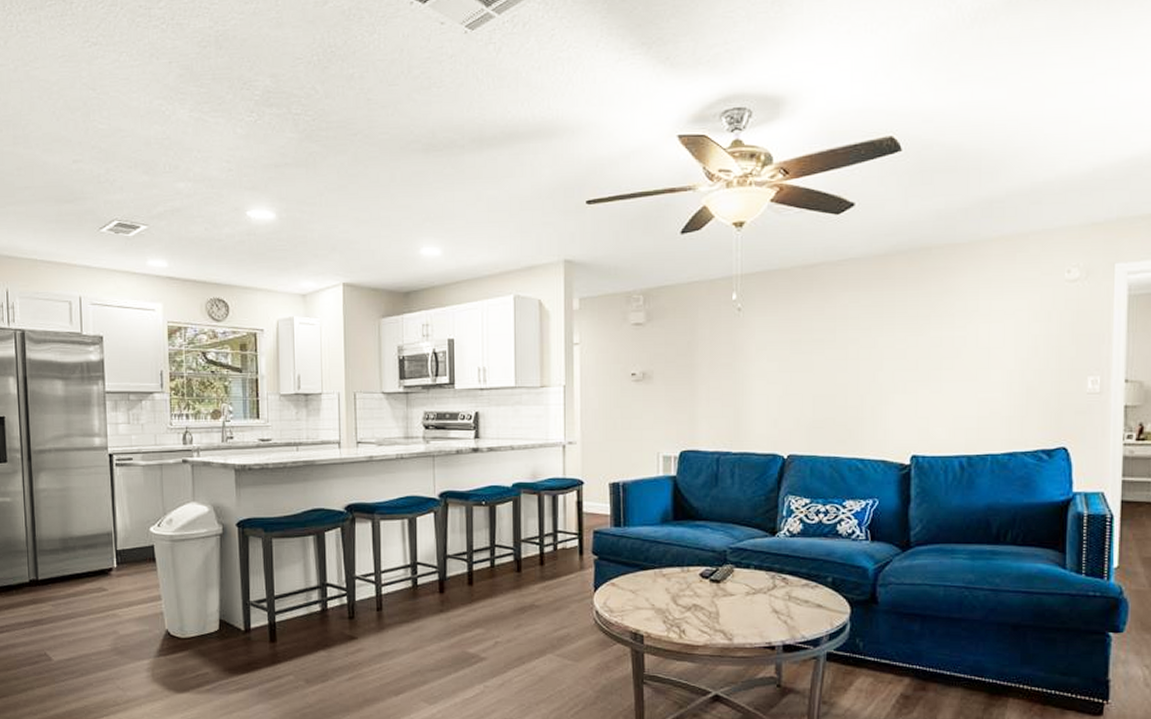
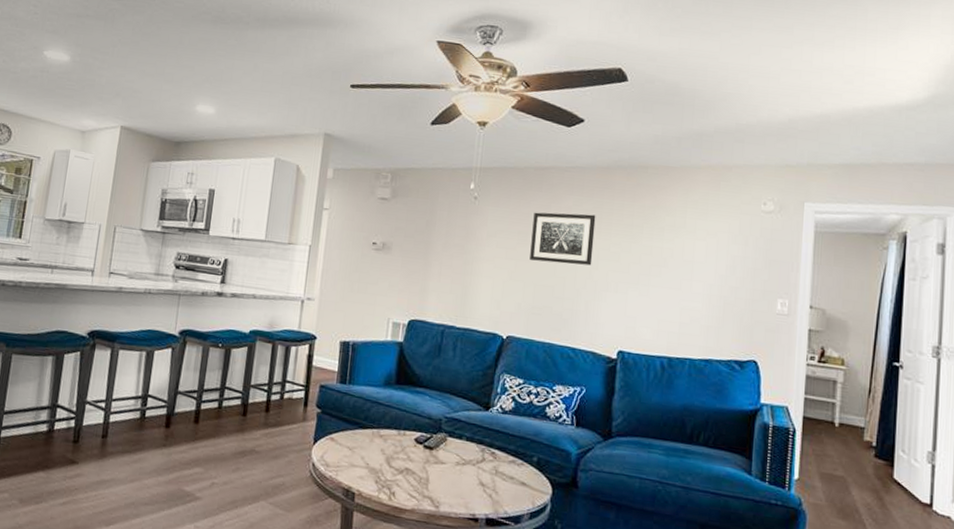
wall art: none [806,310,876,370] -> present [530,212,596,266]

